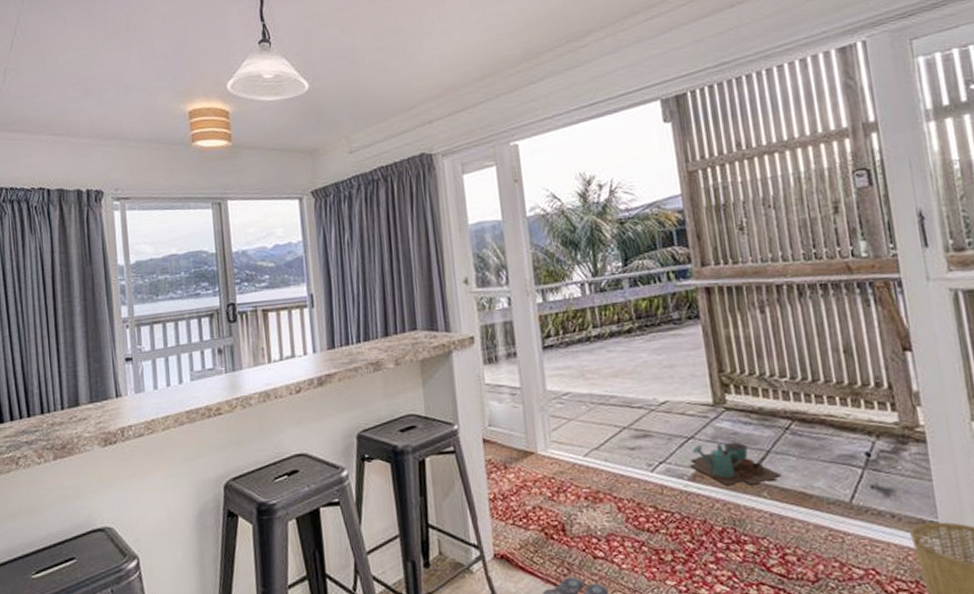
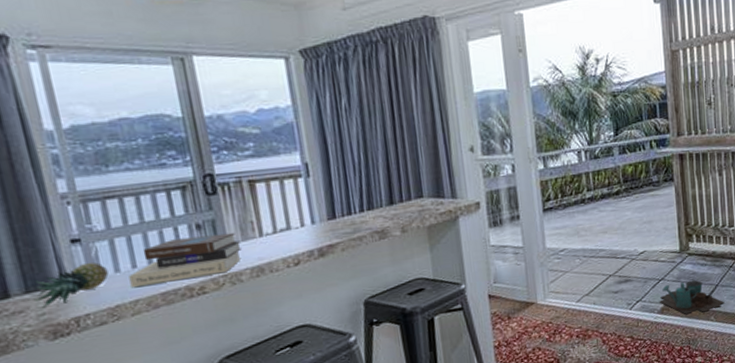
fruit: none [94,378,149,417] -> present [33,262,109,308]
books: none [163,358,253,405] -> present [128,232,242,288]

